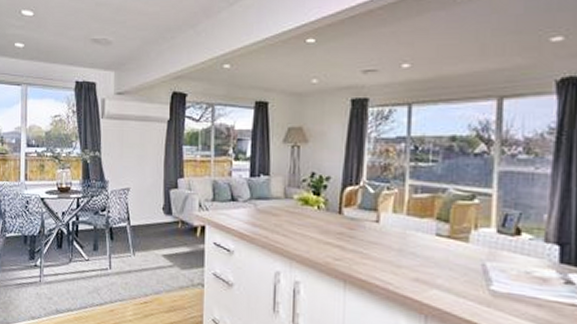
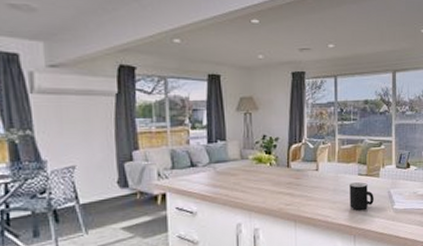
mug: none [421,244,459,283] -> present [349,182,374,210]

